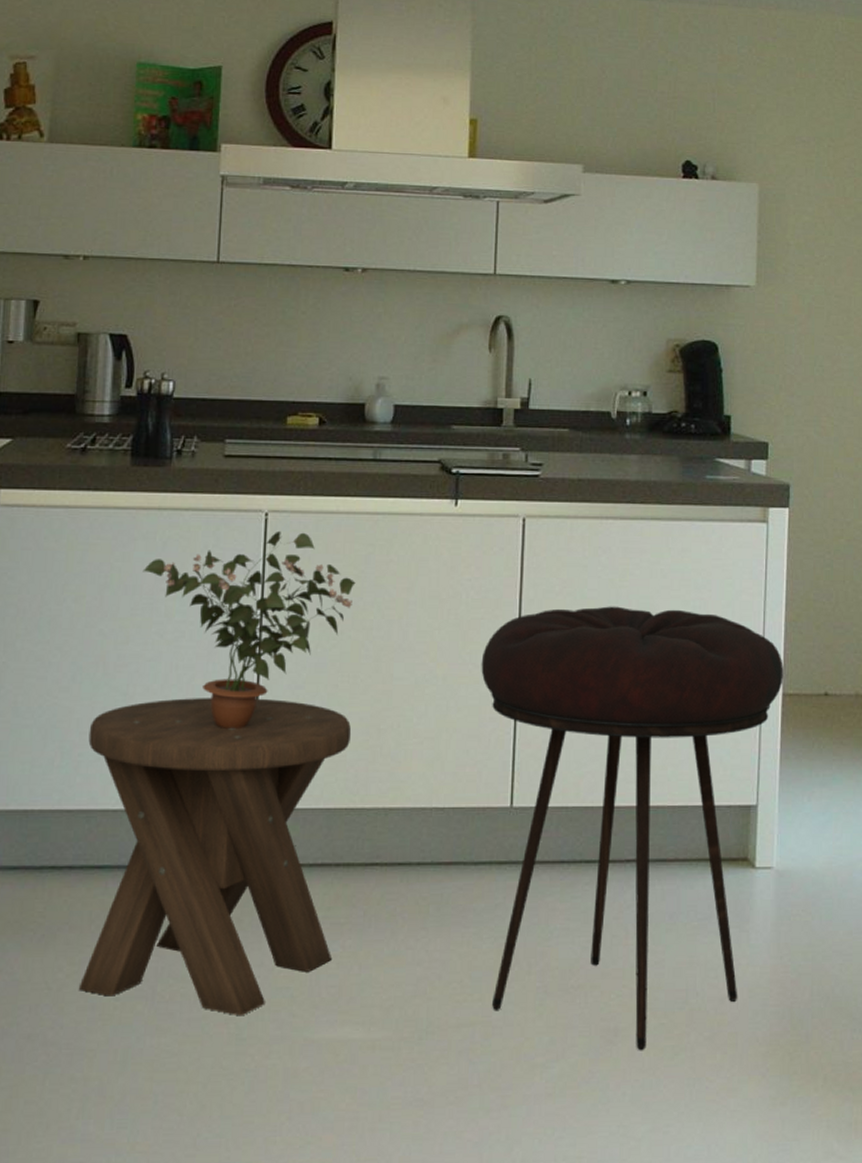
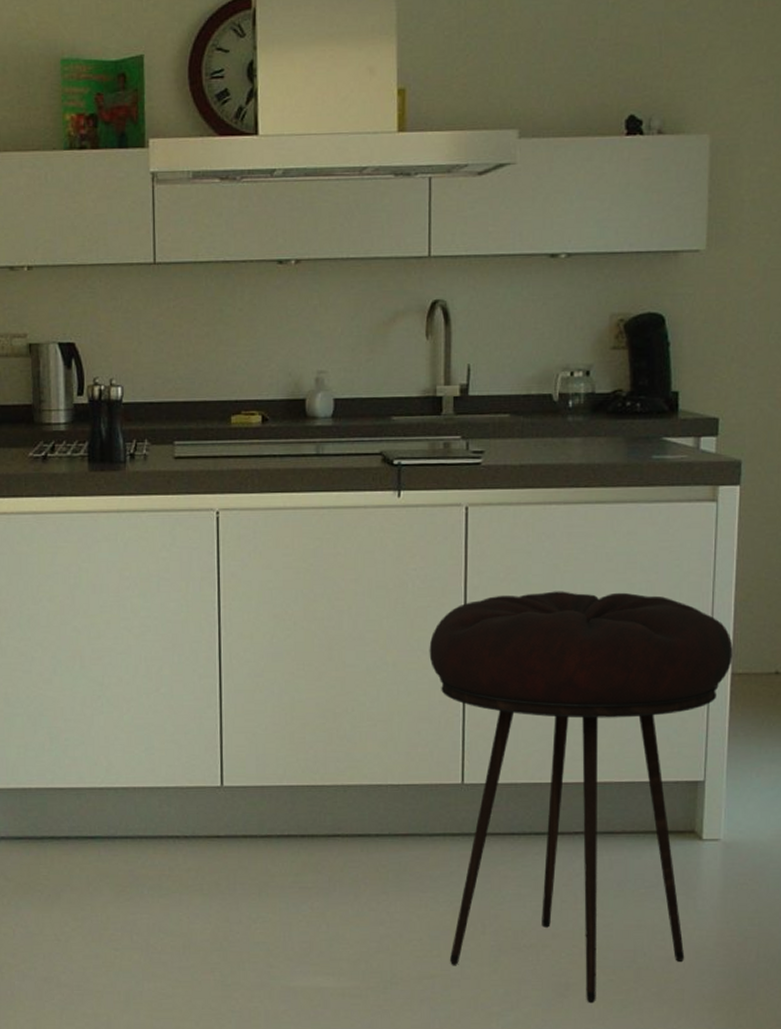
music stool: present [78,698,352,1017] -> none [72,686,309,966]
potted plant: present [142,530,356,728] -> none [107,528,306,714]

